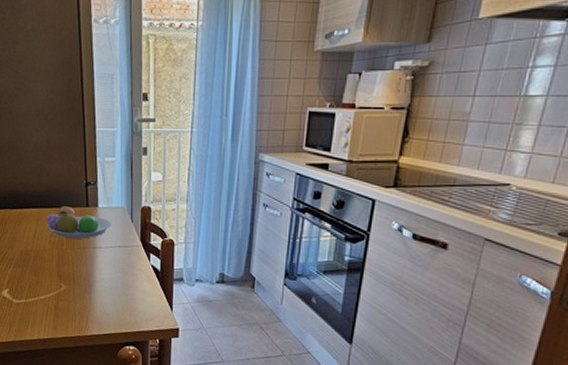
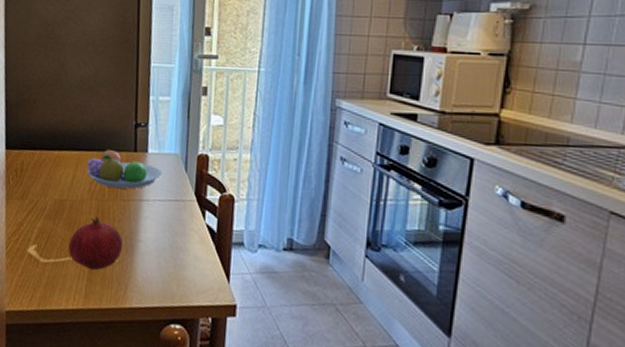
fruit: none [36,263,82,307] -> present [68,217,123,271]

